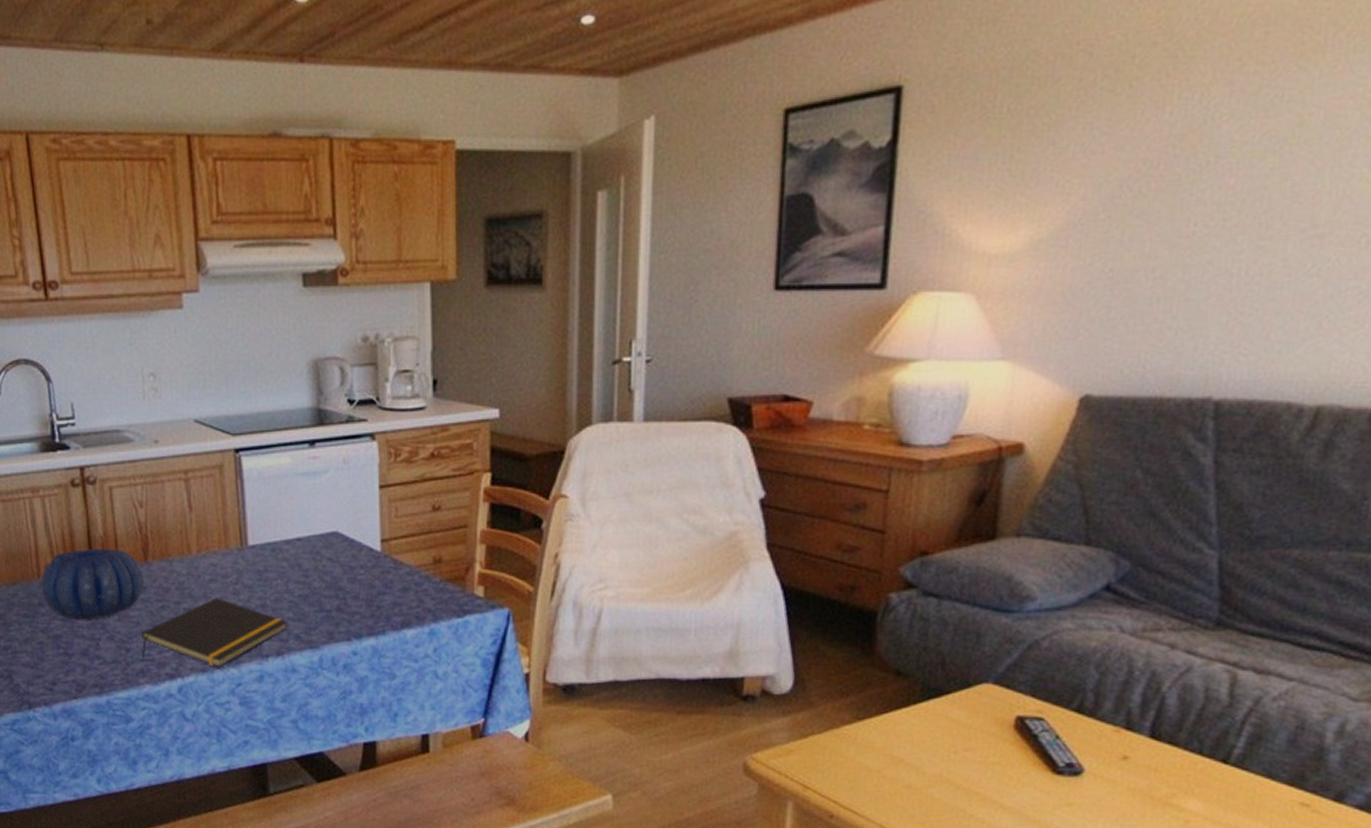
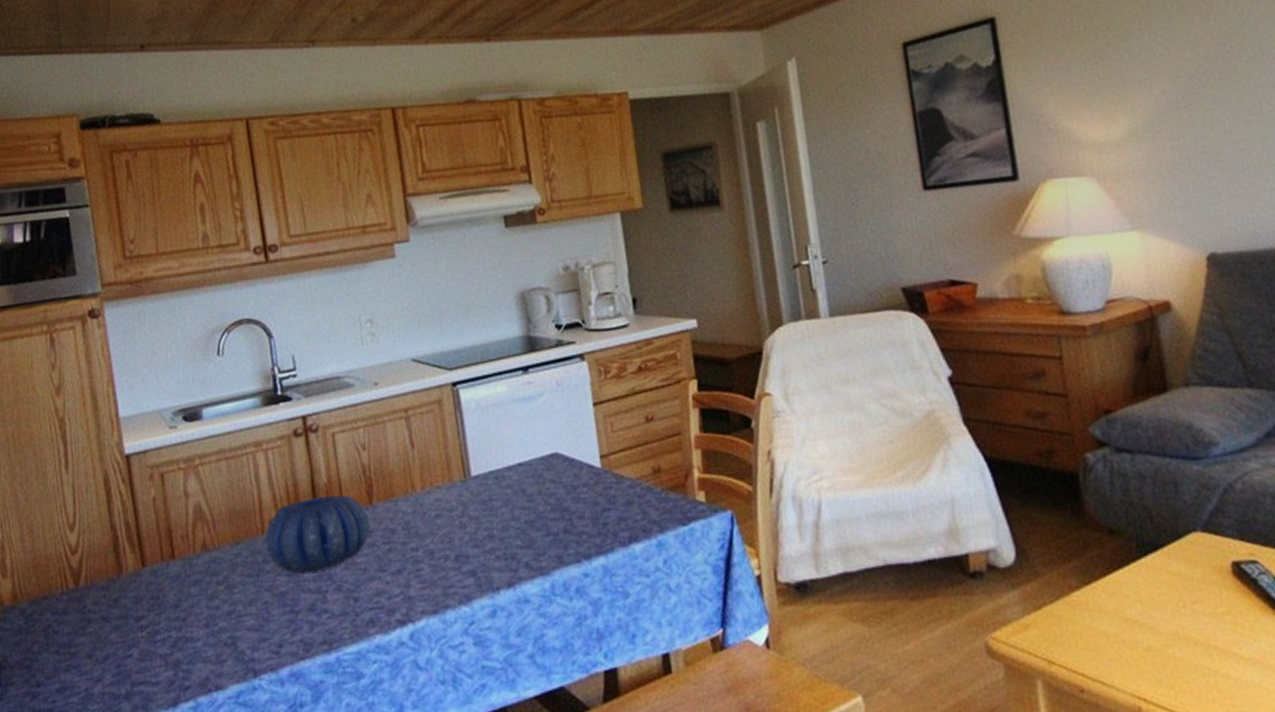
notepad: present [141,598,288,667] -> none [369,533,517,607]

